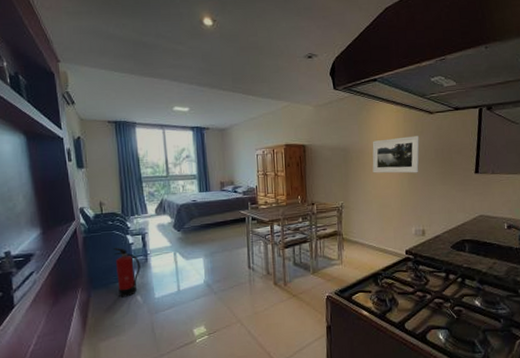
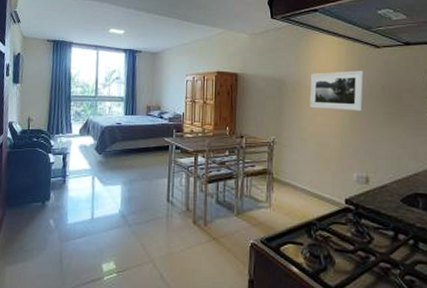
fire extinguisher: present [113,247,141,298] -> none [32,165,58,220]

